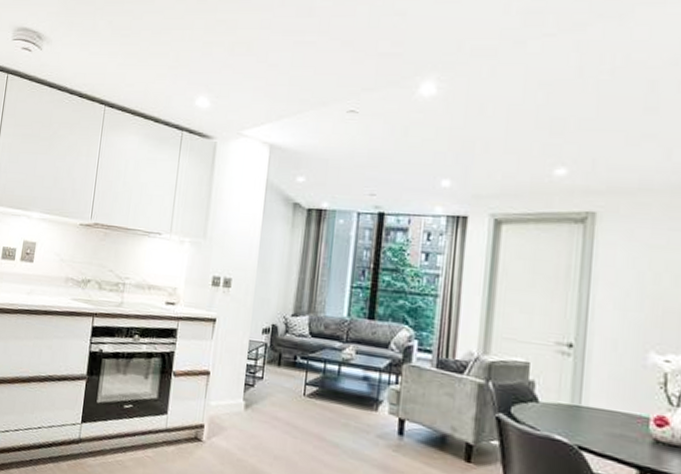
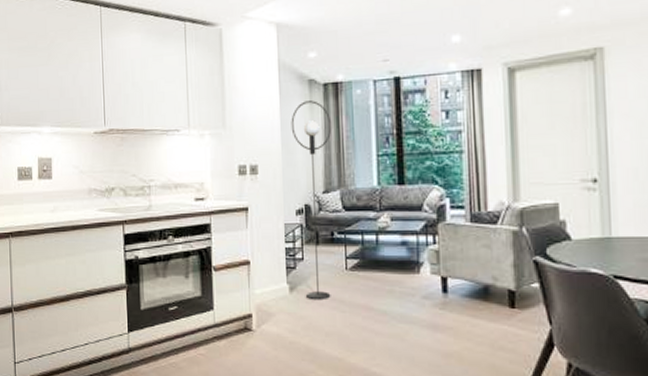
floor lamp: none [259,223,311,423] -> present [291,100,332,301]

